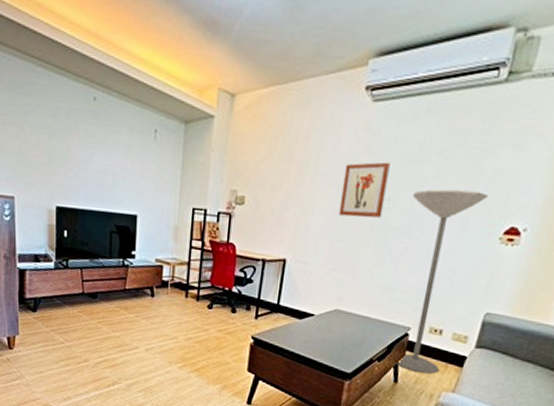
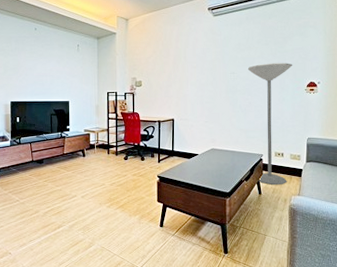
wall art: present [338,162,391,218] -> none [203,50,231,87]

